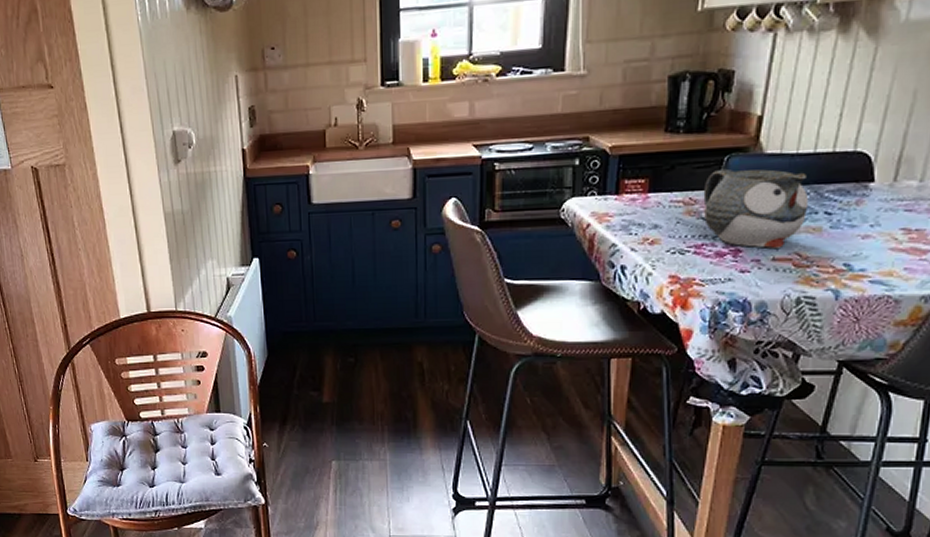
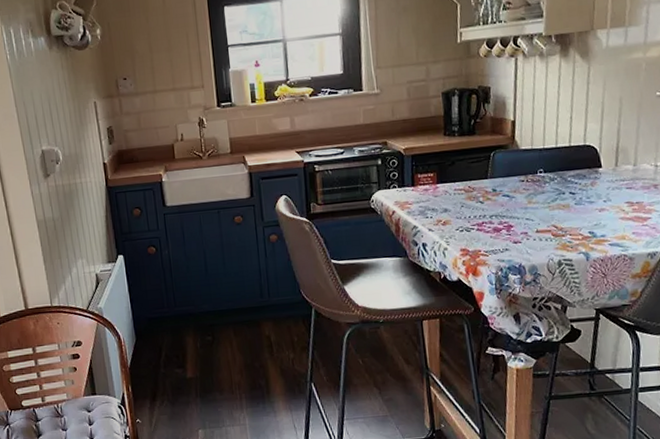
teapot: present [703,168,809,248] -> none [478,161,558,223]

